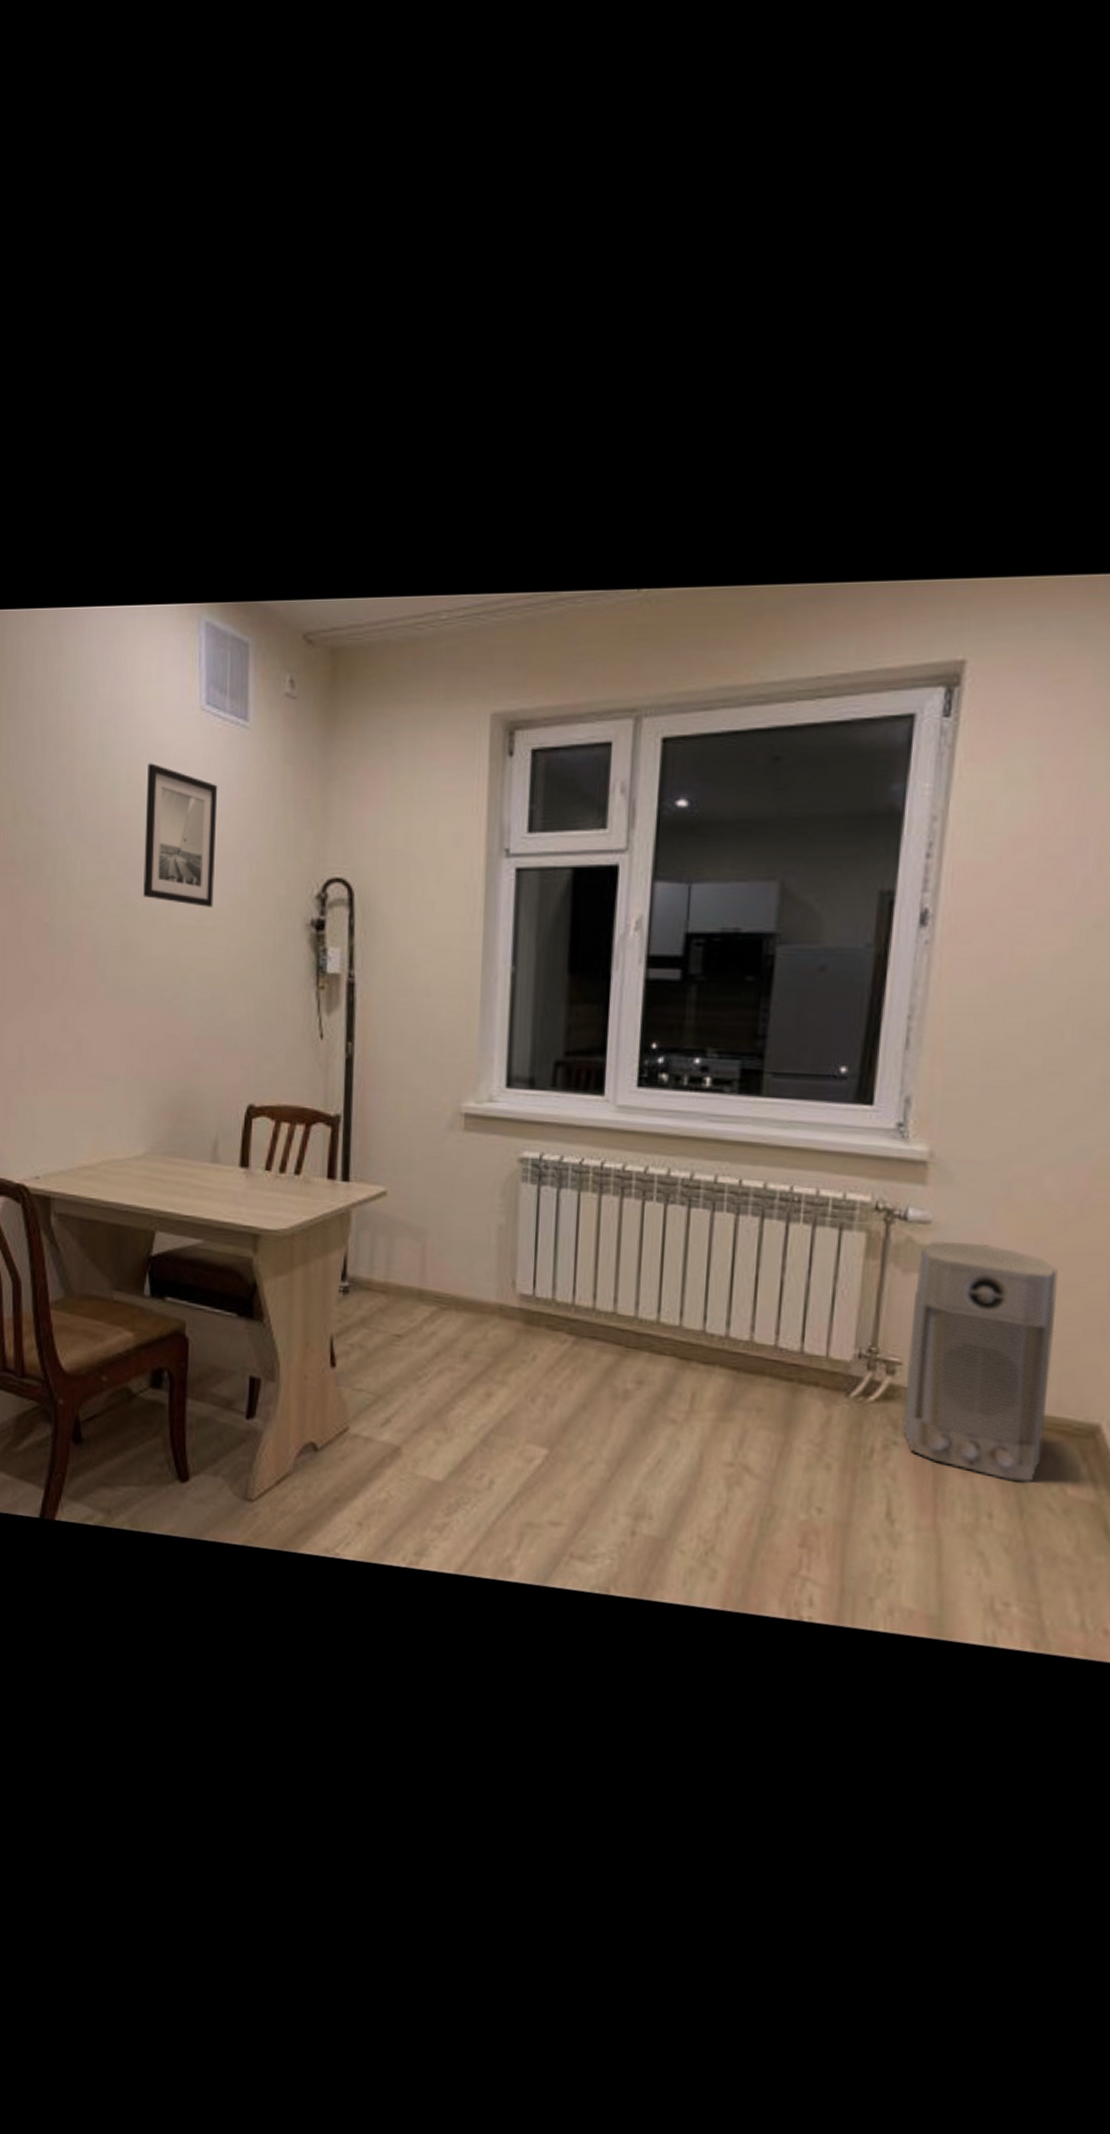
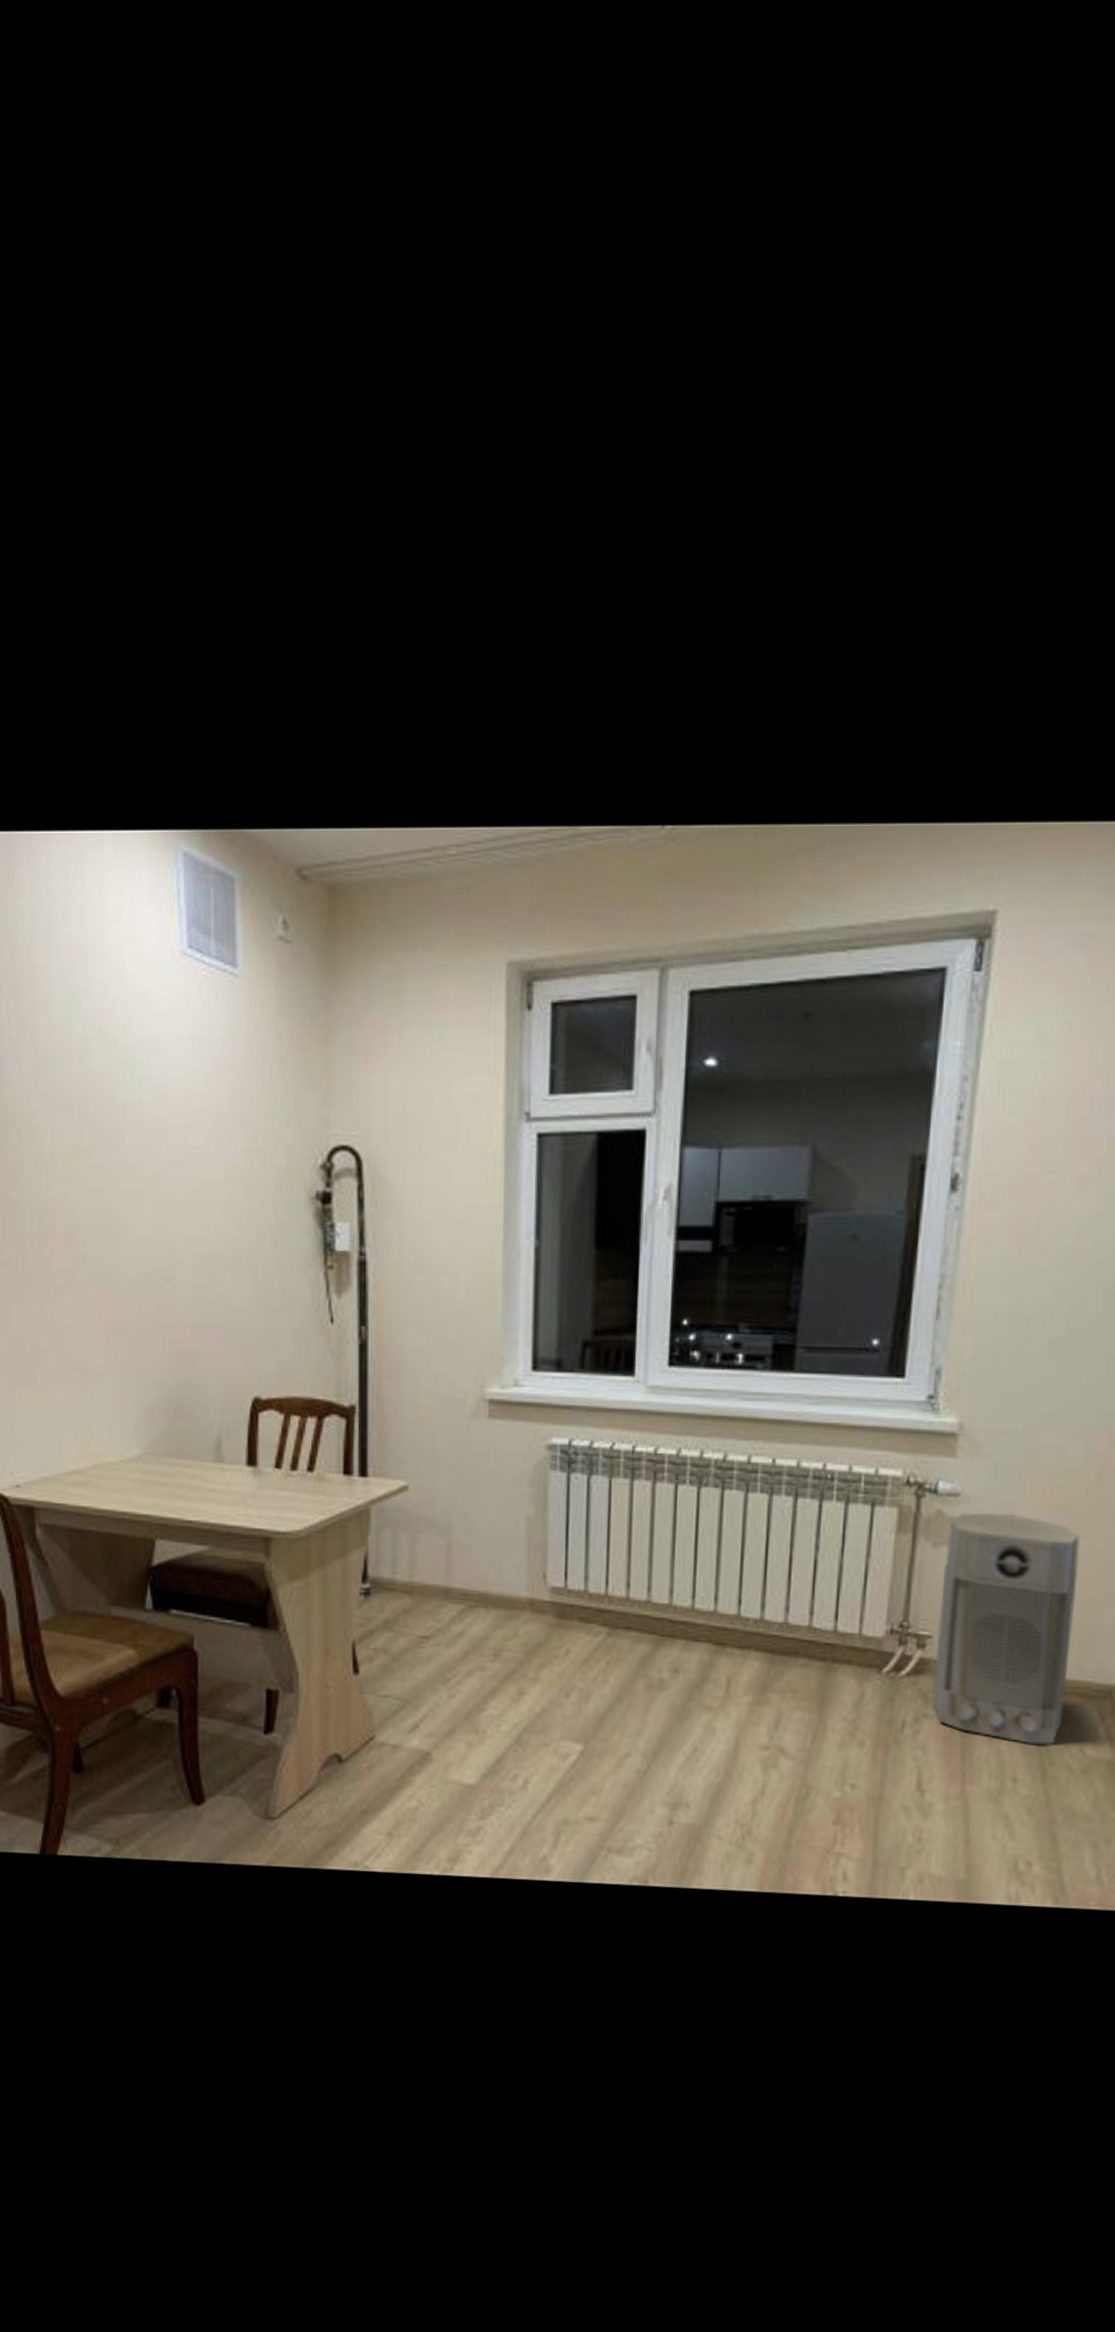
wall art: present [143,763,218,907] -> none [123,1015,206,1180]

